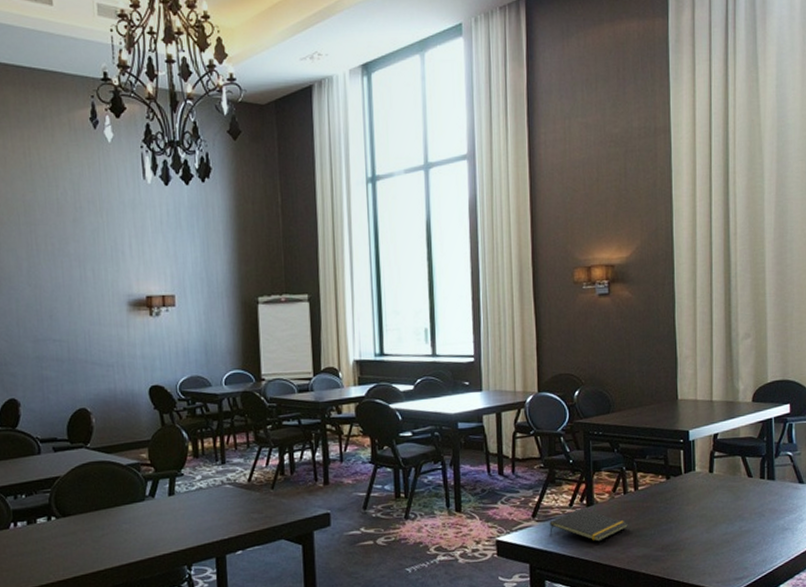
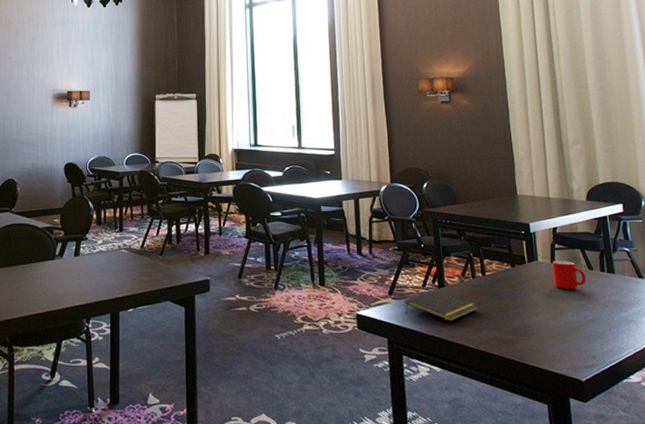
cup: none [709,469,744,500] -> present [552,261,586,290]

